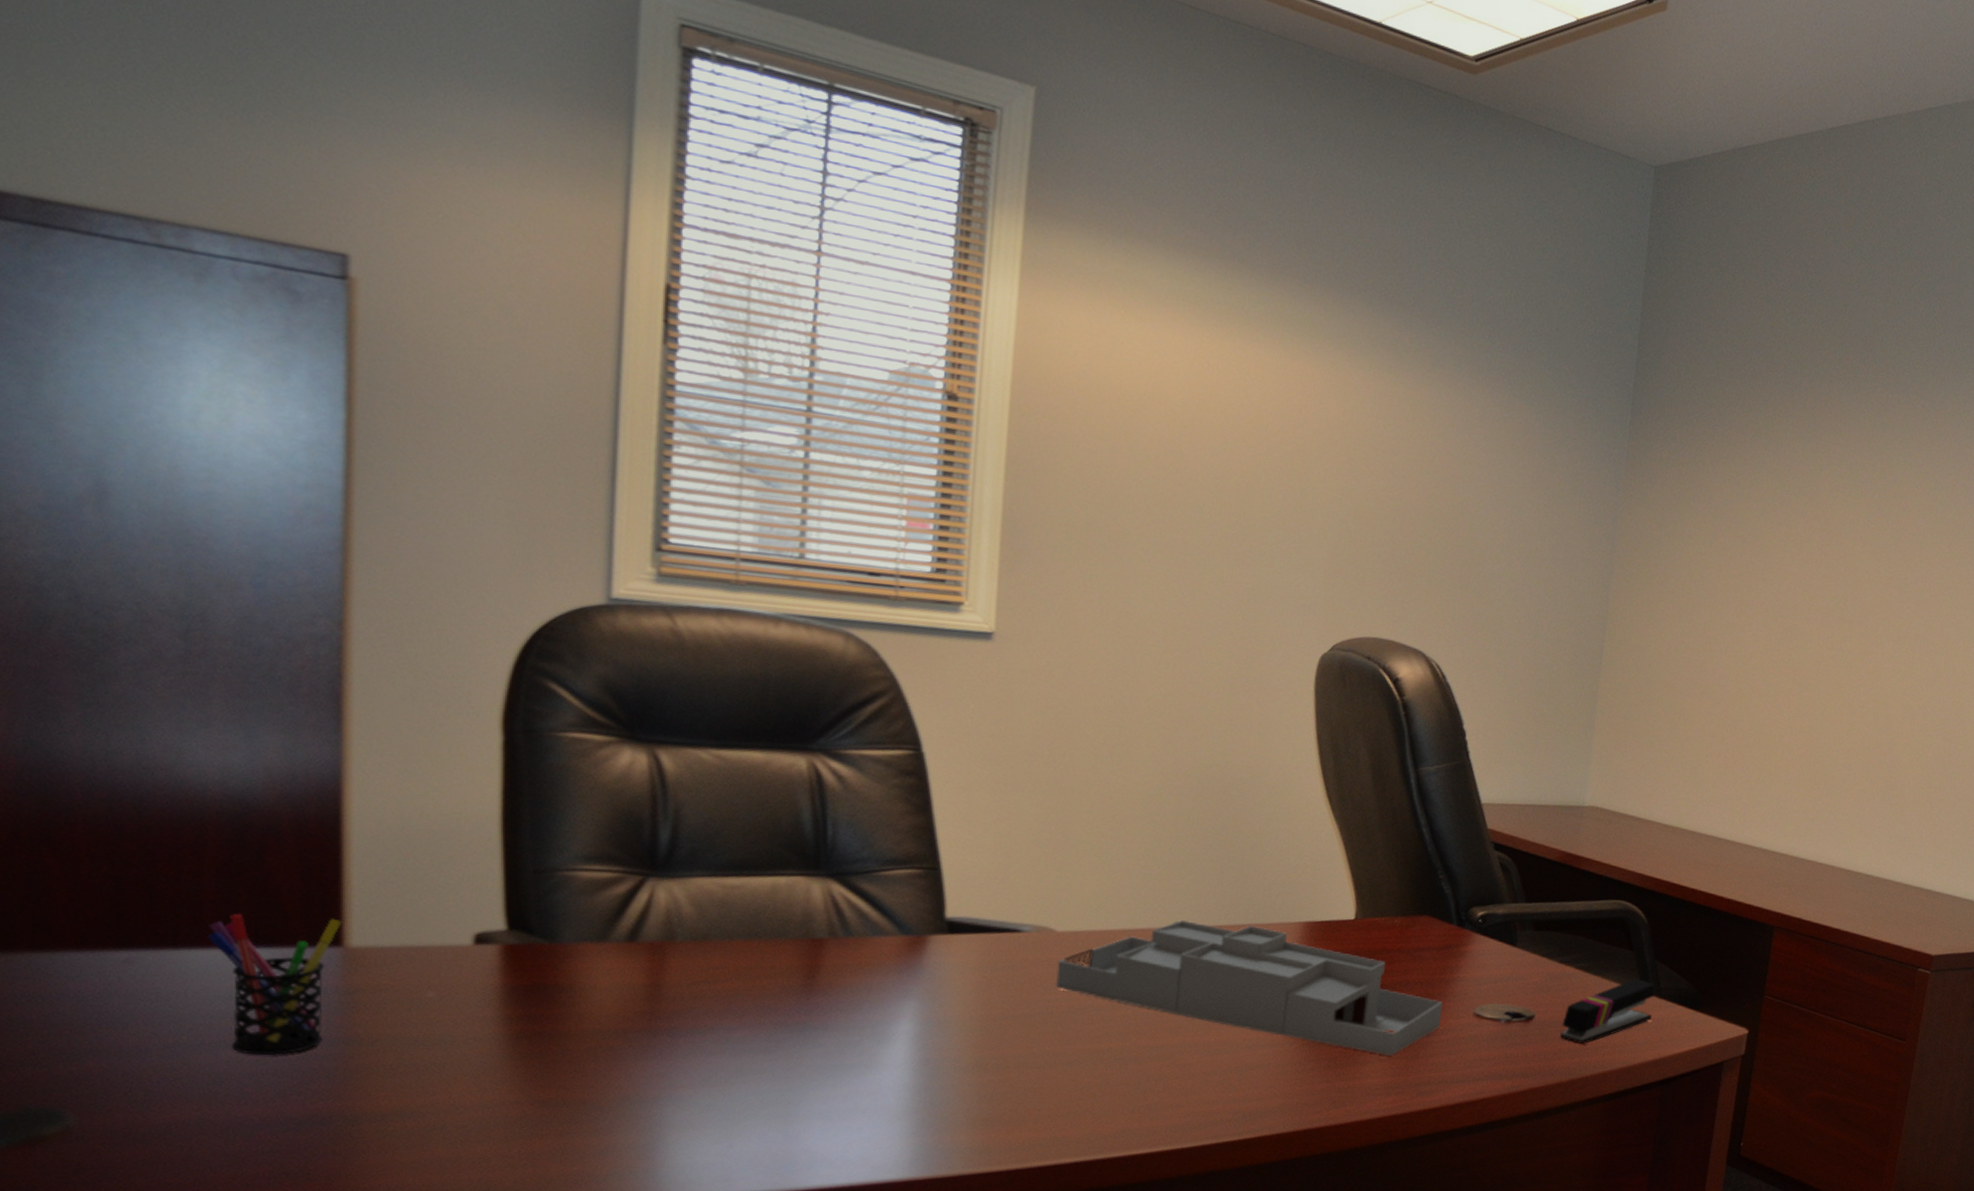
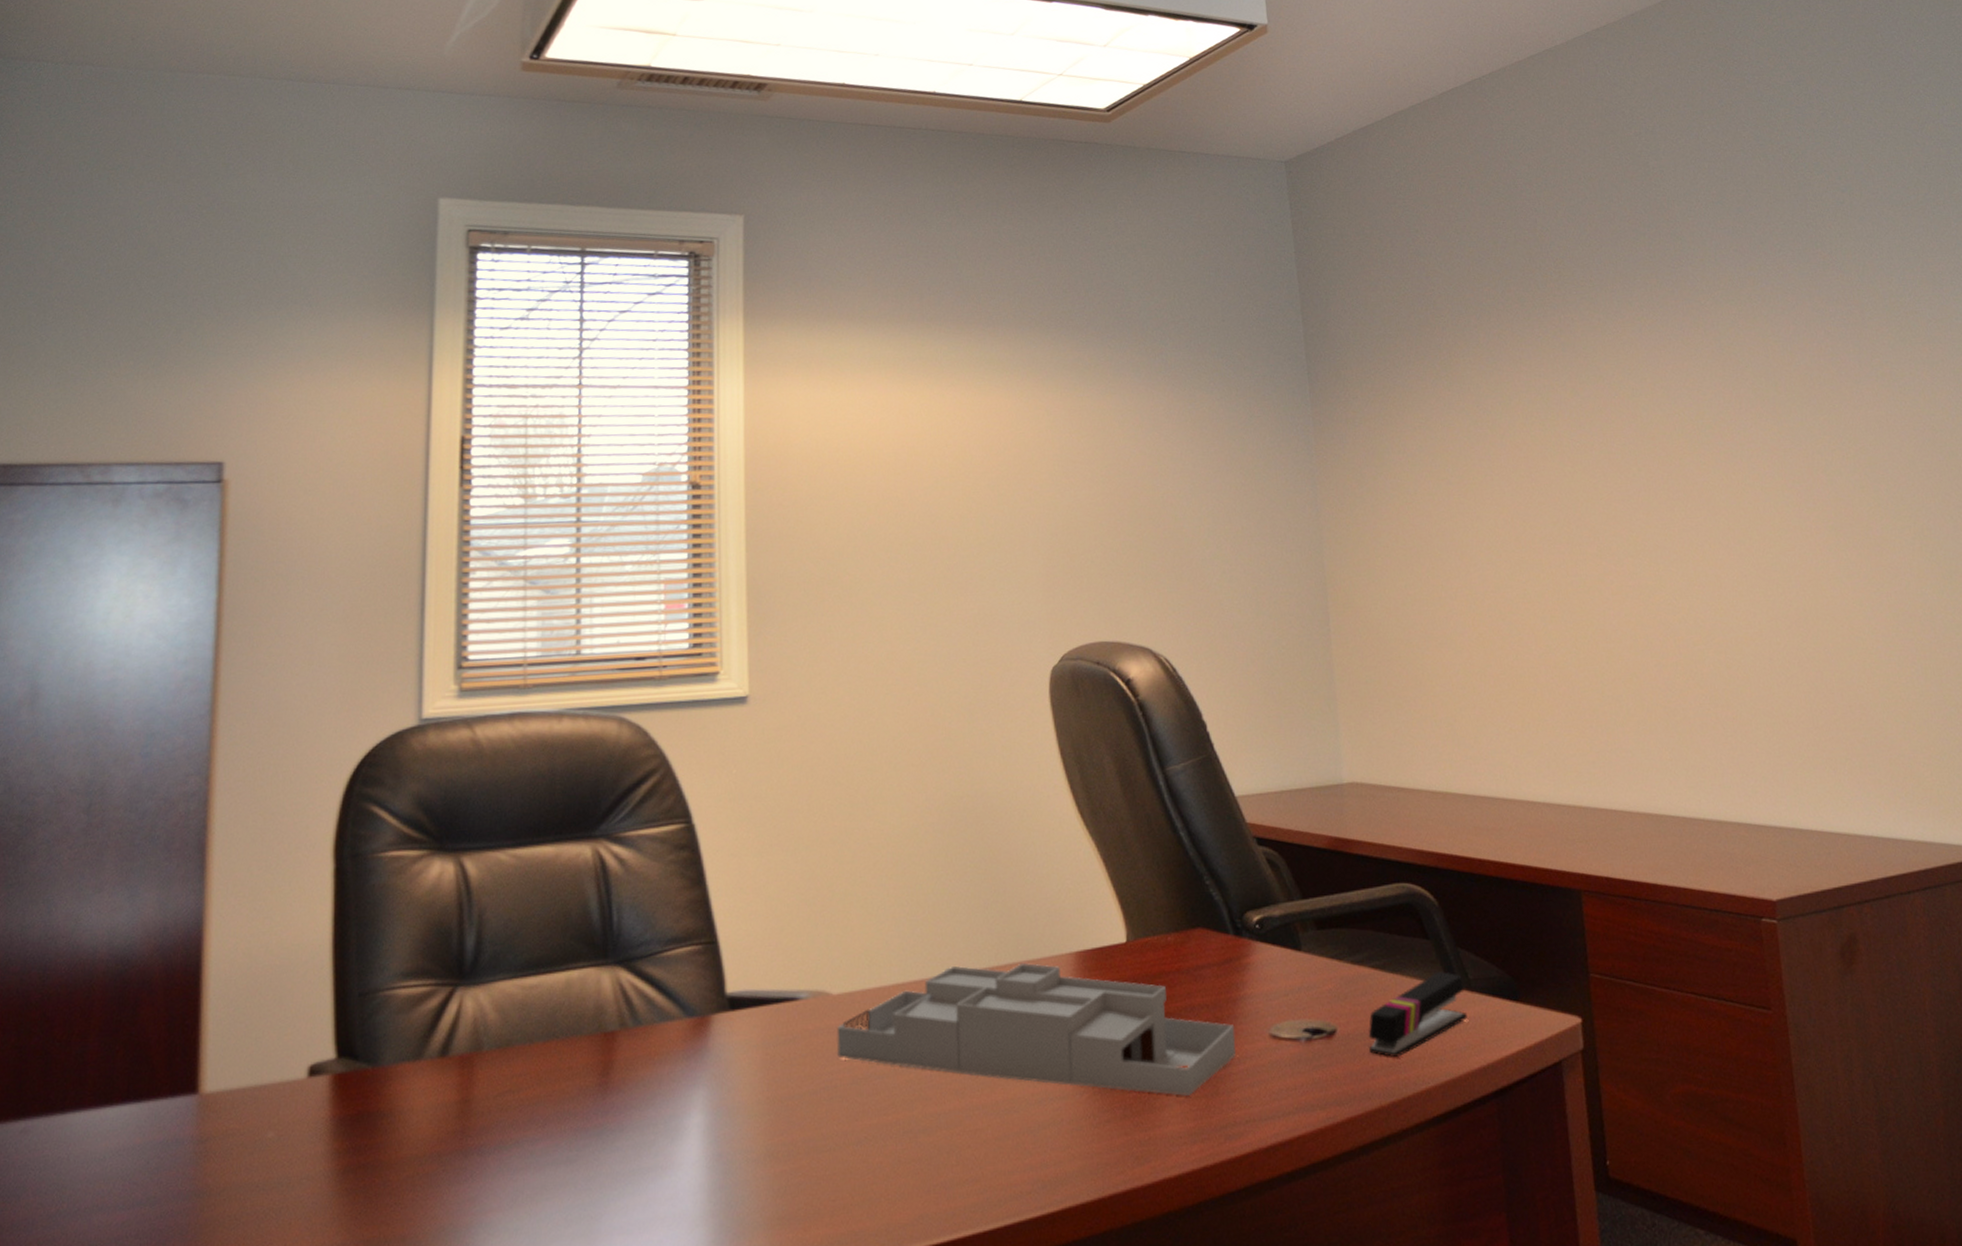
pen holder: present [208,913,343,1056] -> none [89,1065,199,1218]

